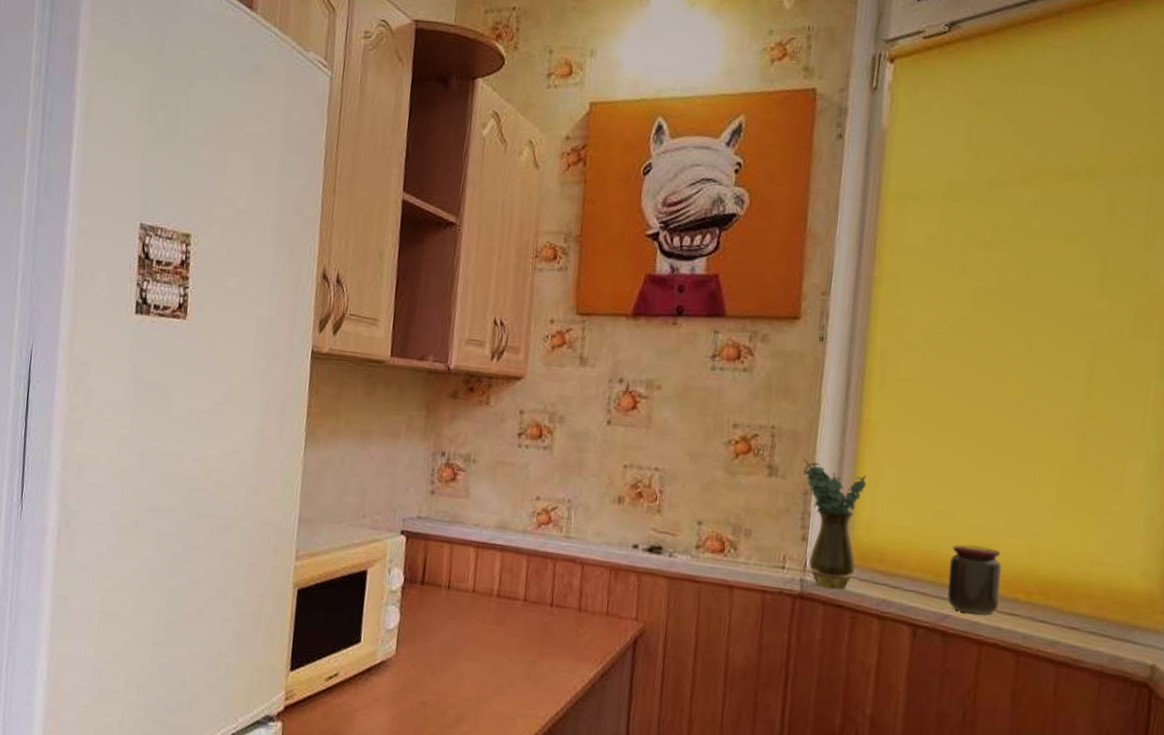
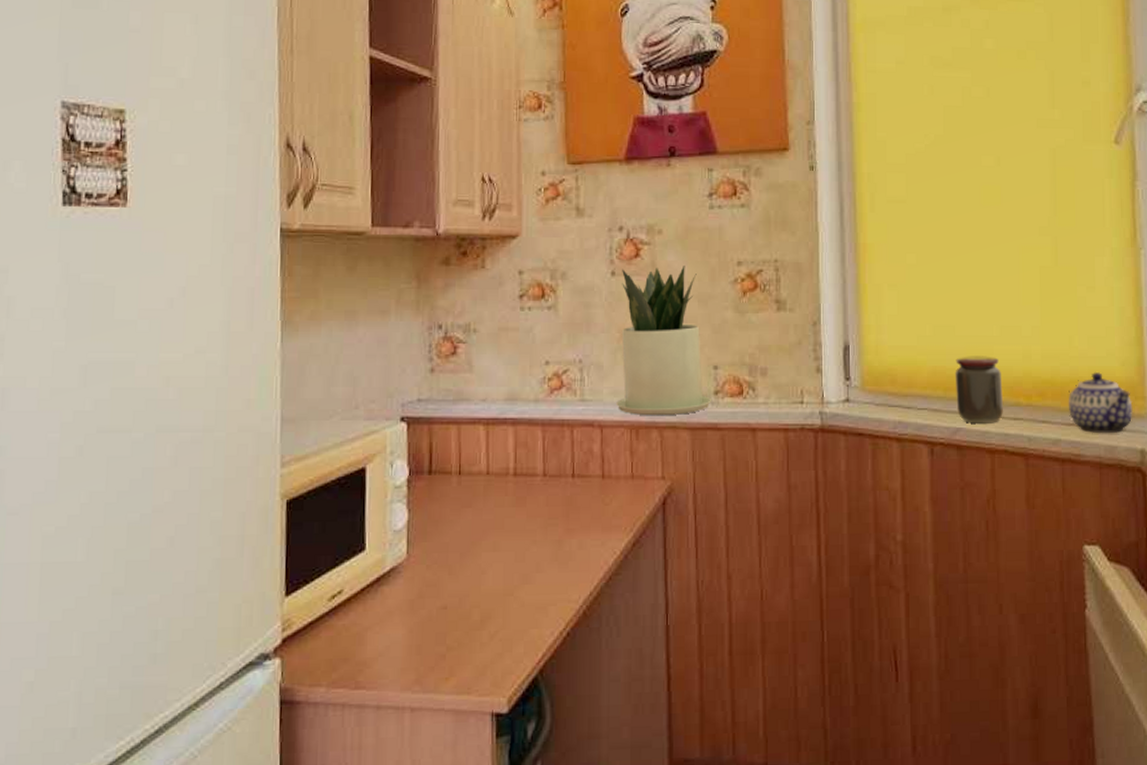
planter: none [599,419,693,563] -> present [616,266,712,416]
vase: present [803,459,867,590] -> none [809,289,870,418]
teapot: none [1072,578,1149,645] -> present [1068,371,1133,434]

